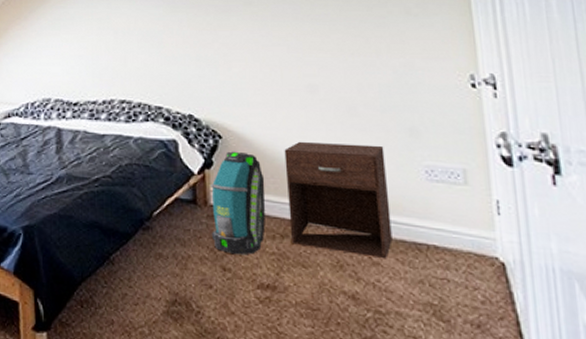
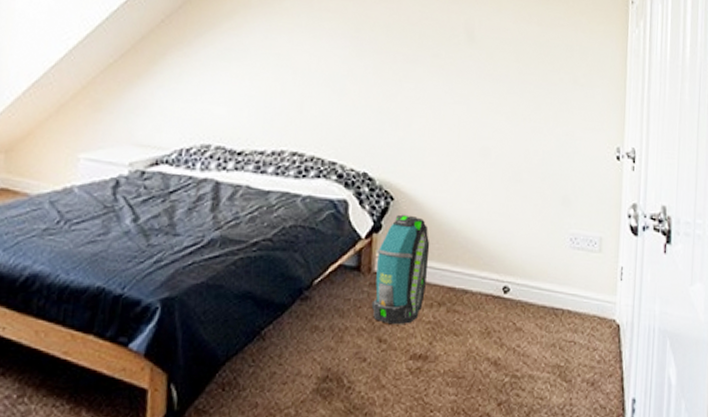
nightstand: present [284,141,392,259] -> none [448,206,540,325]

